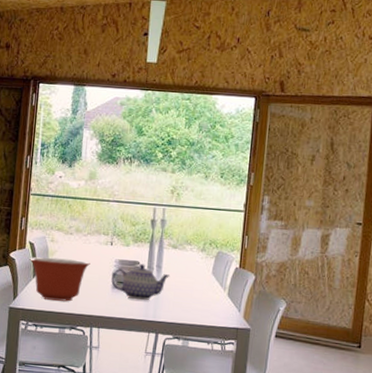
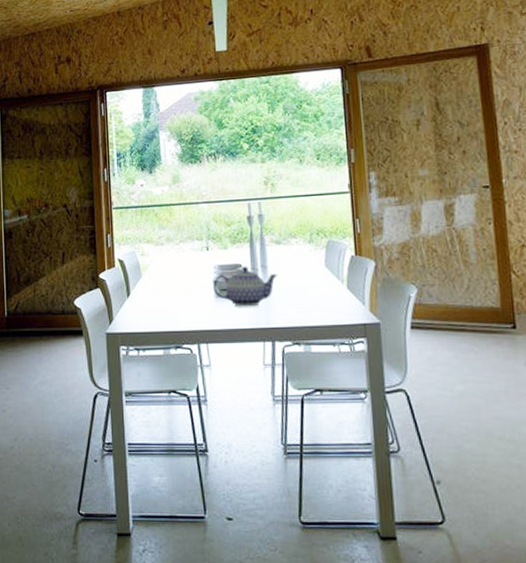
mixing bowl: present [30,257,91,302] -> none [121,271,188,320]

